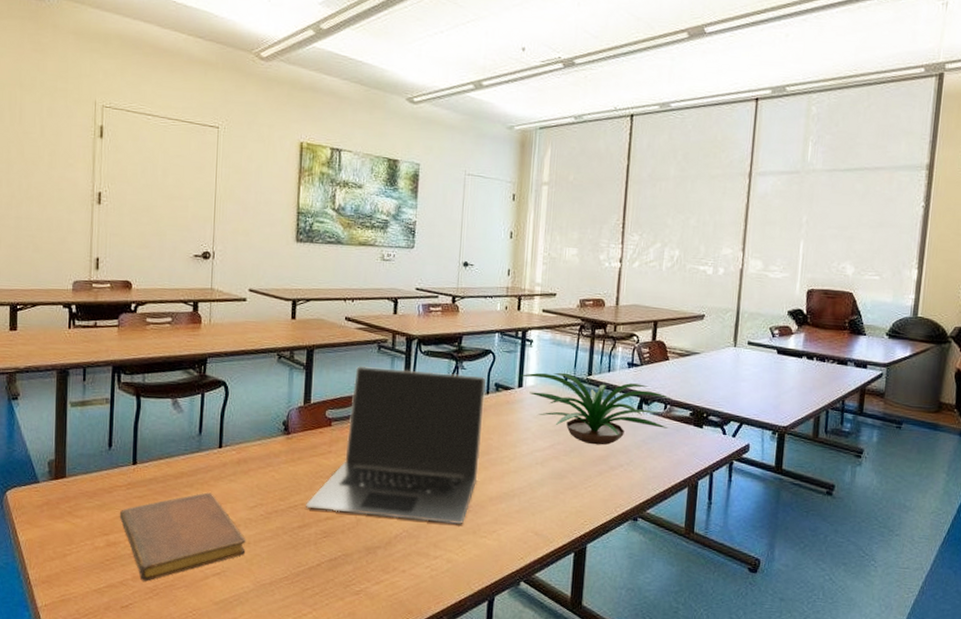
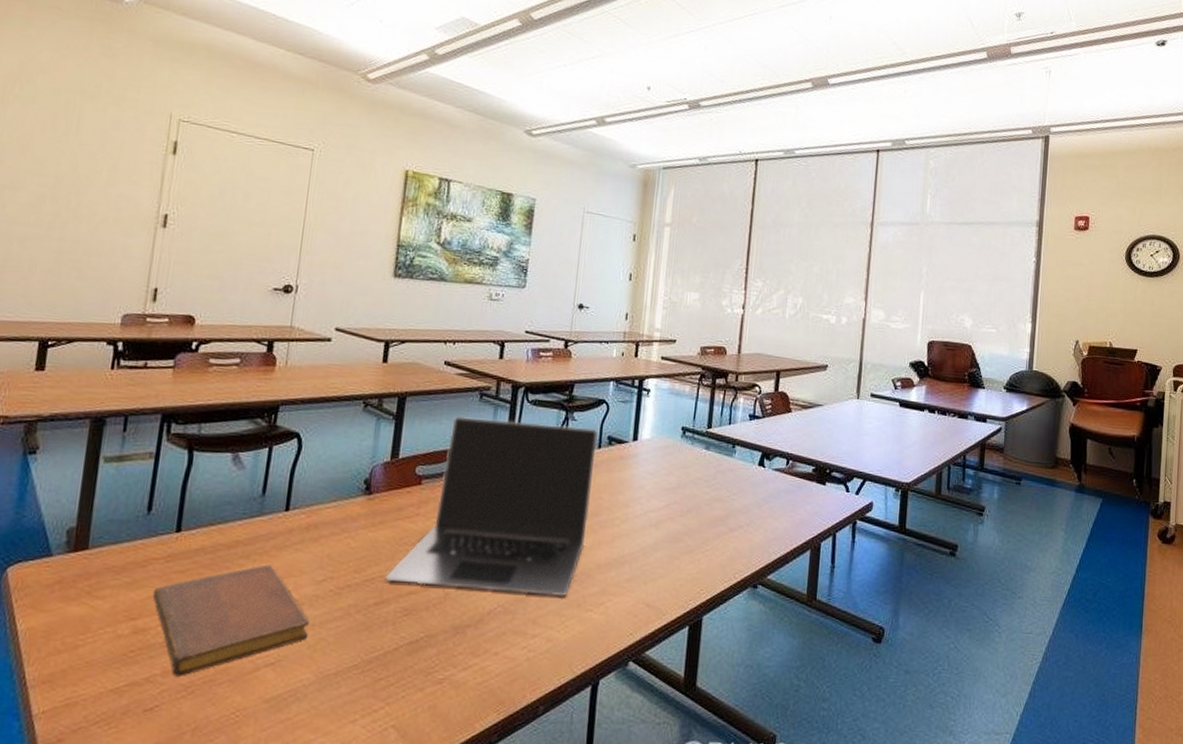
plant: present [520,372,673,445] -> none [636,425,795,505]

